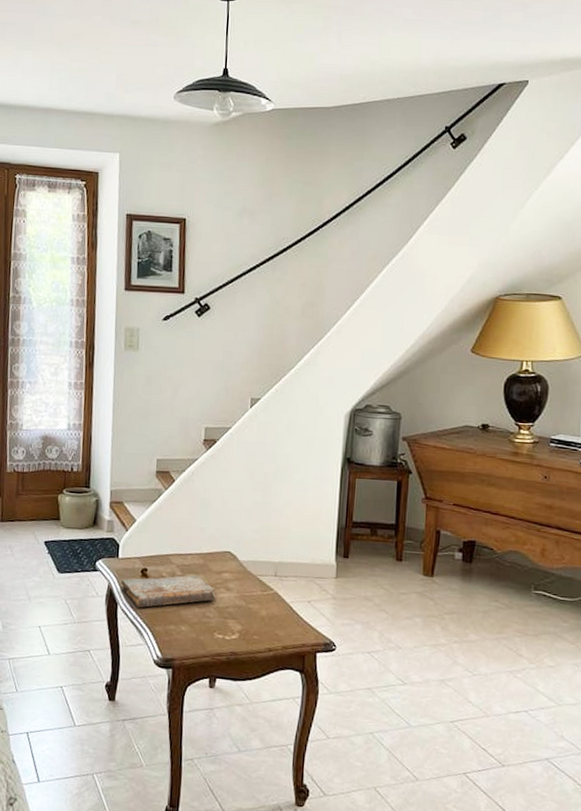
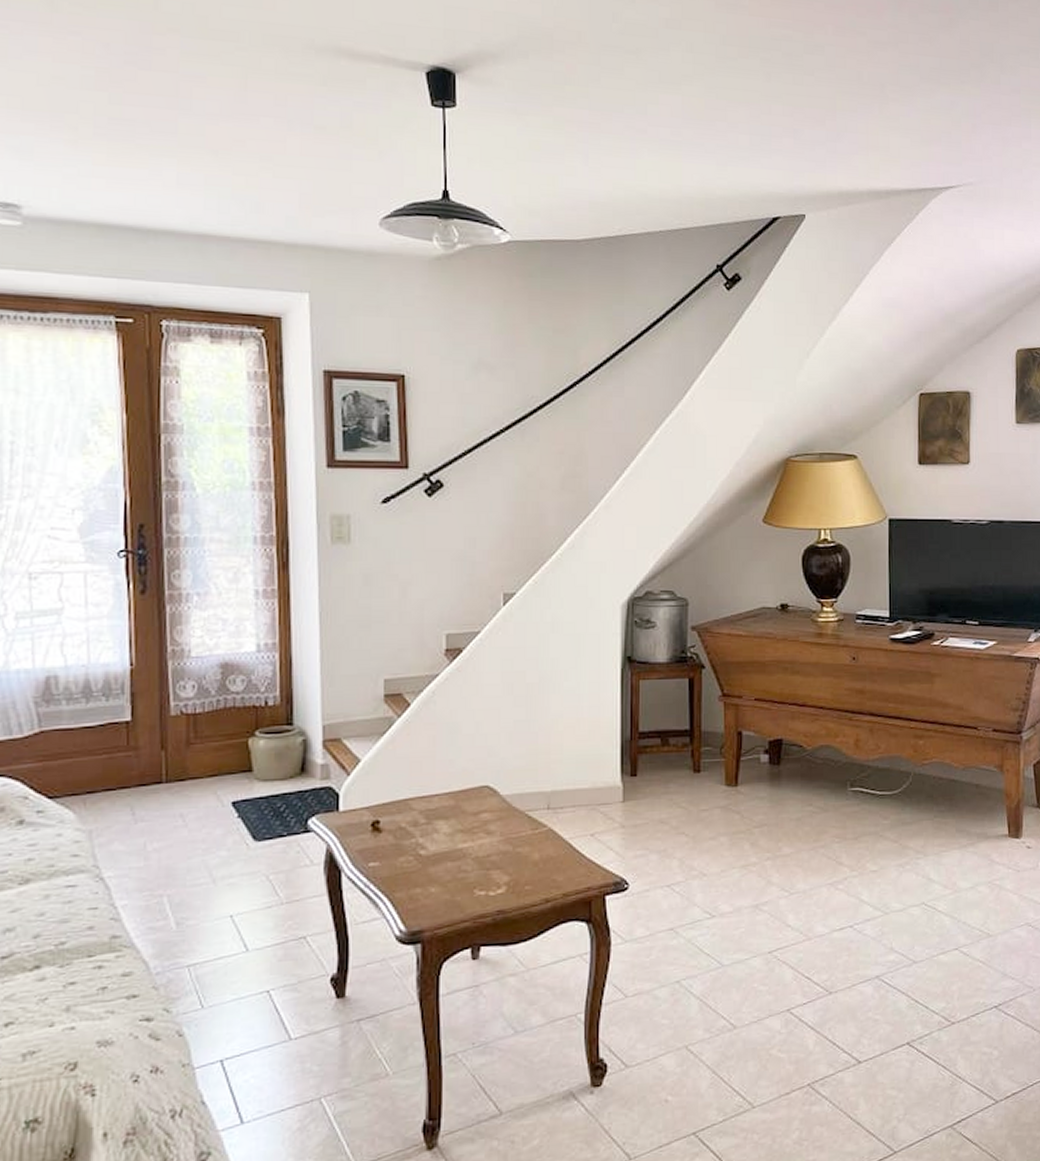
book: present [121,574,216,608] -> none [345,819,474,873]

